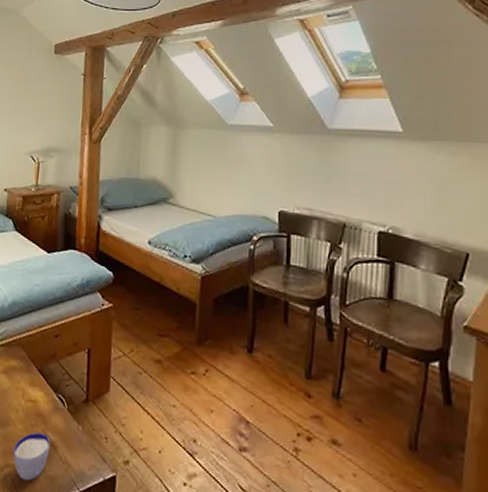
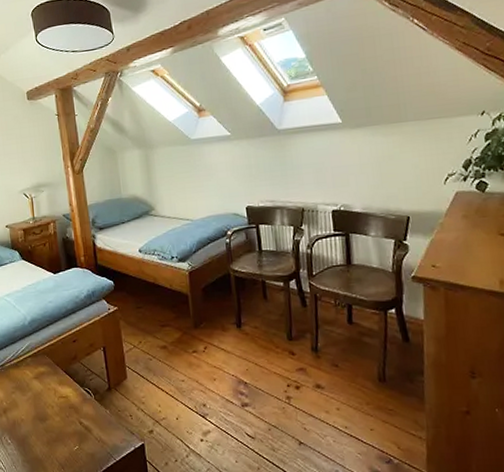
cup: present [13,432,51,481] -> none [55,421,86,460]

